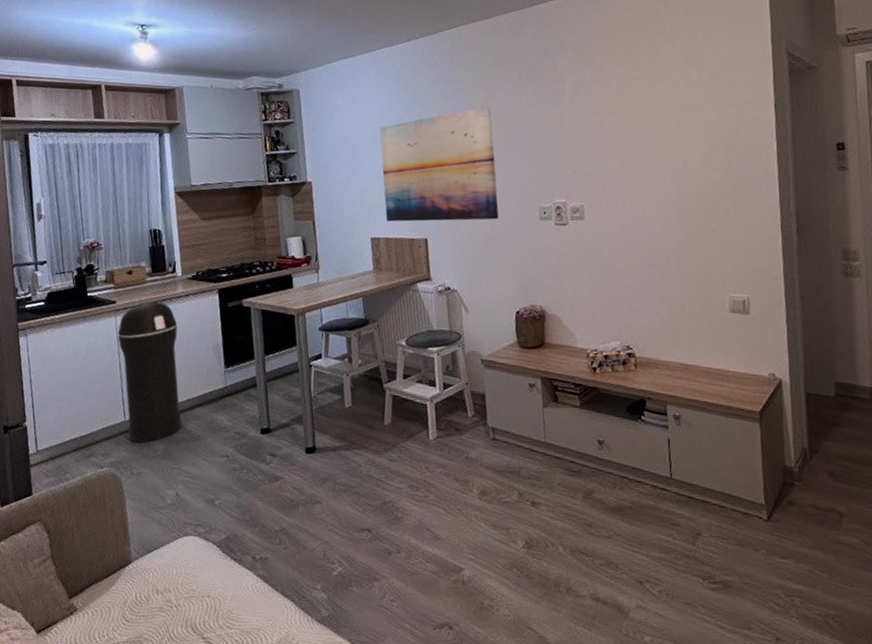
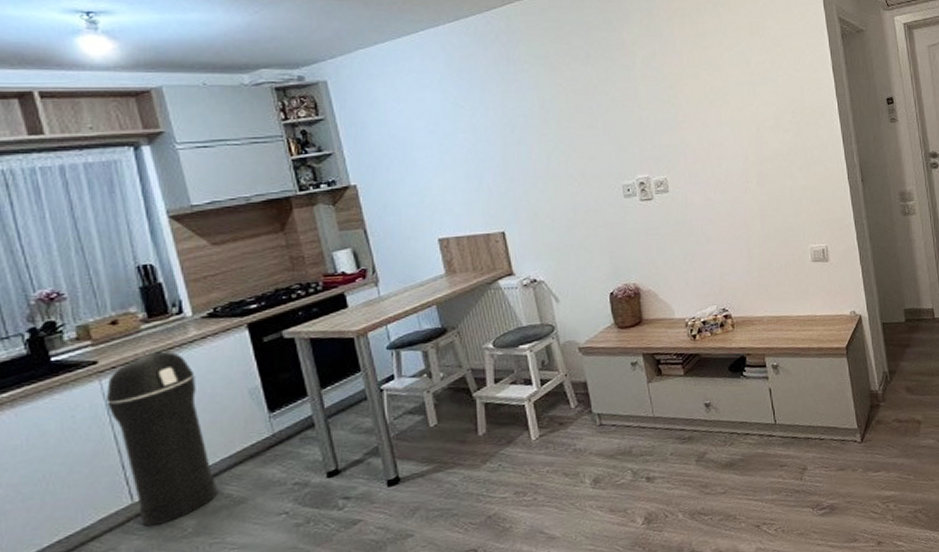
wall art: present [379,106,499,222] -> none [434,86,581,219]

